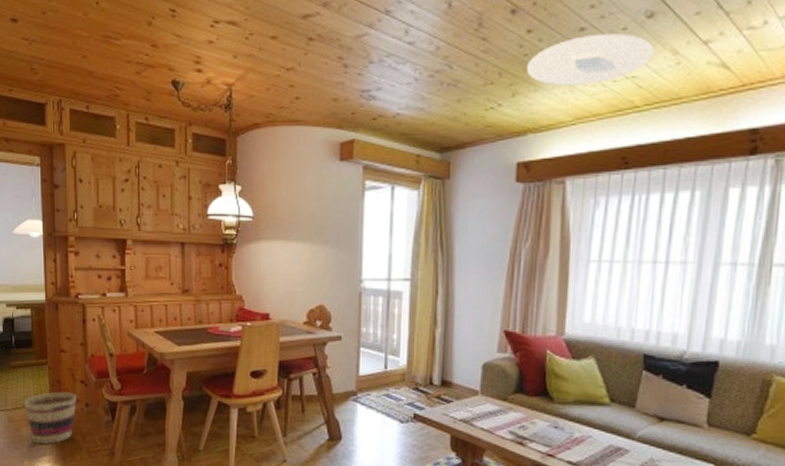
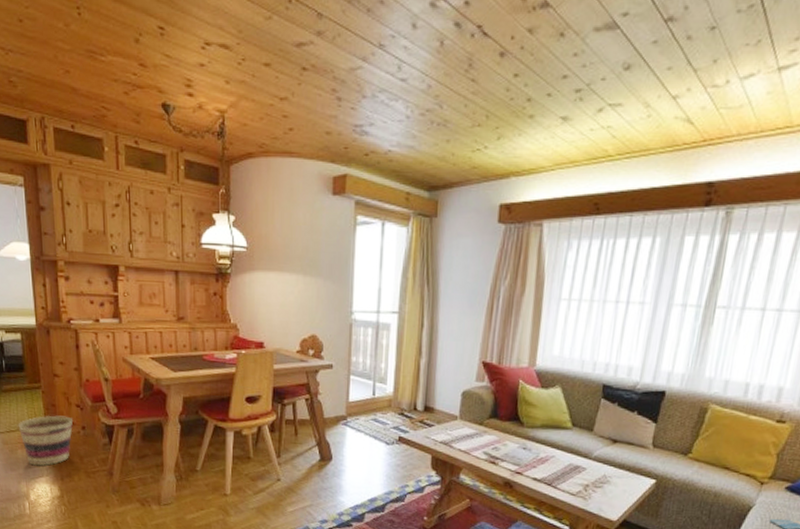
ceiling light: present [526,32,654,86] -> none [511,82,629,132]

